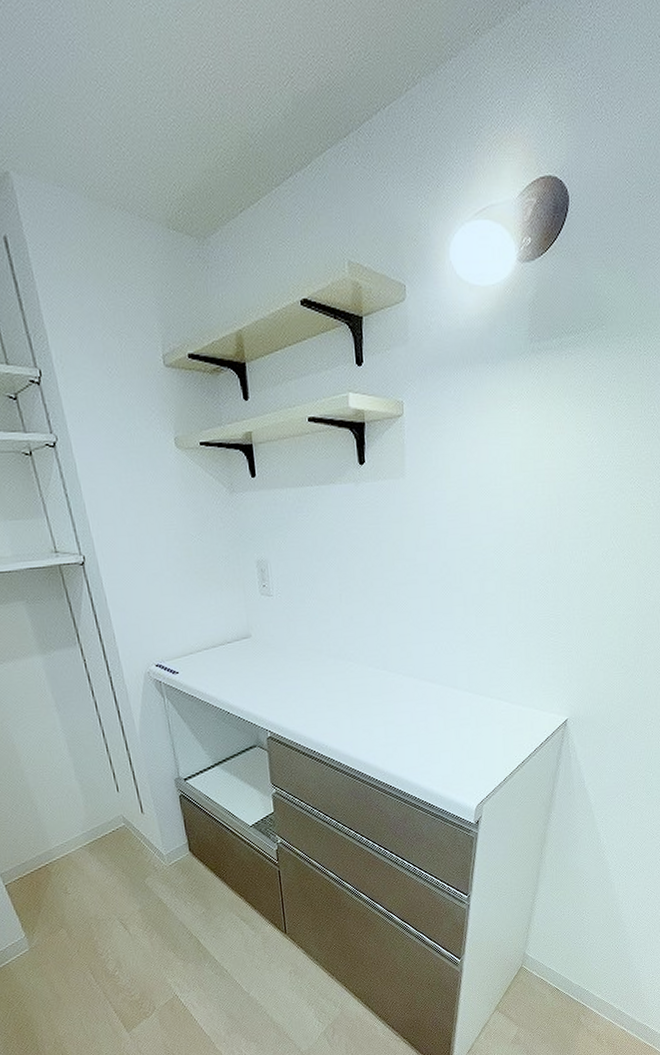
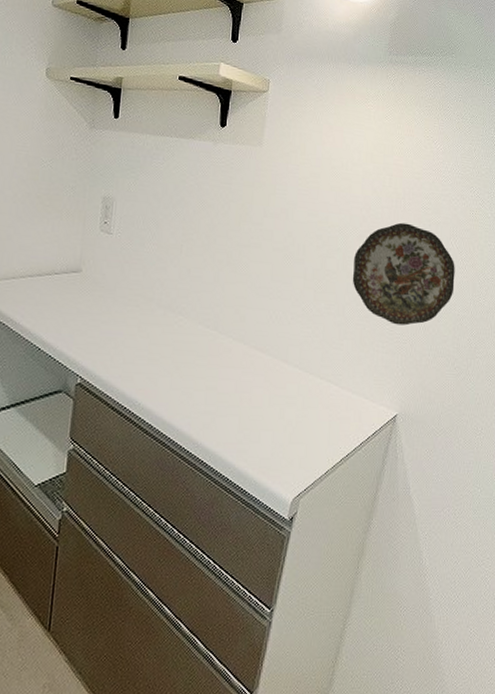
decorative plate: none [512,530,618,635] -> present [352,222,455,326]

